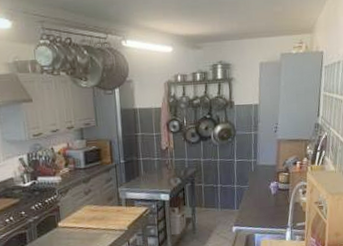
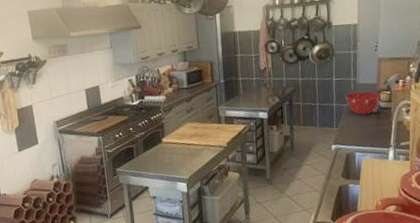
mixing bowl: none [246,173,280,196] -> present [345,91,382,115]

